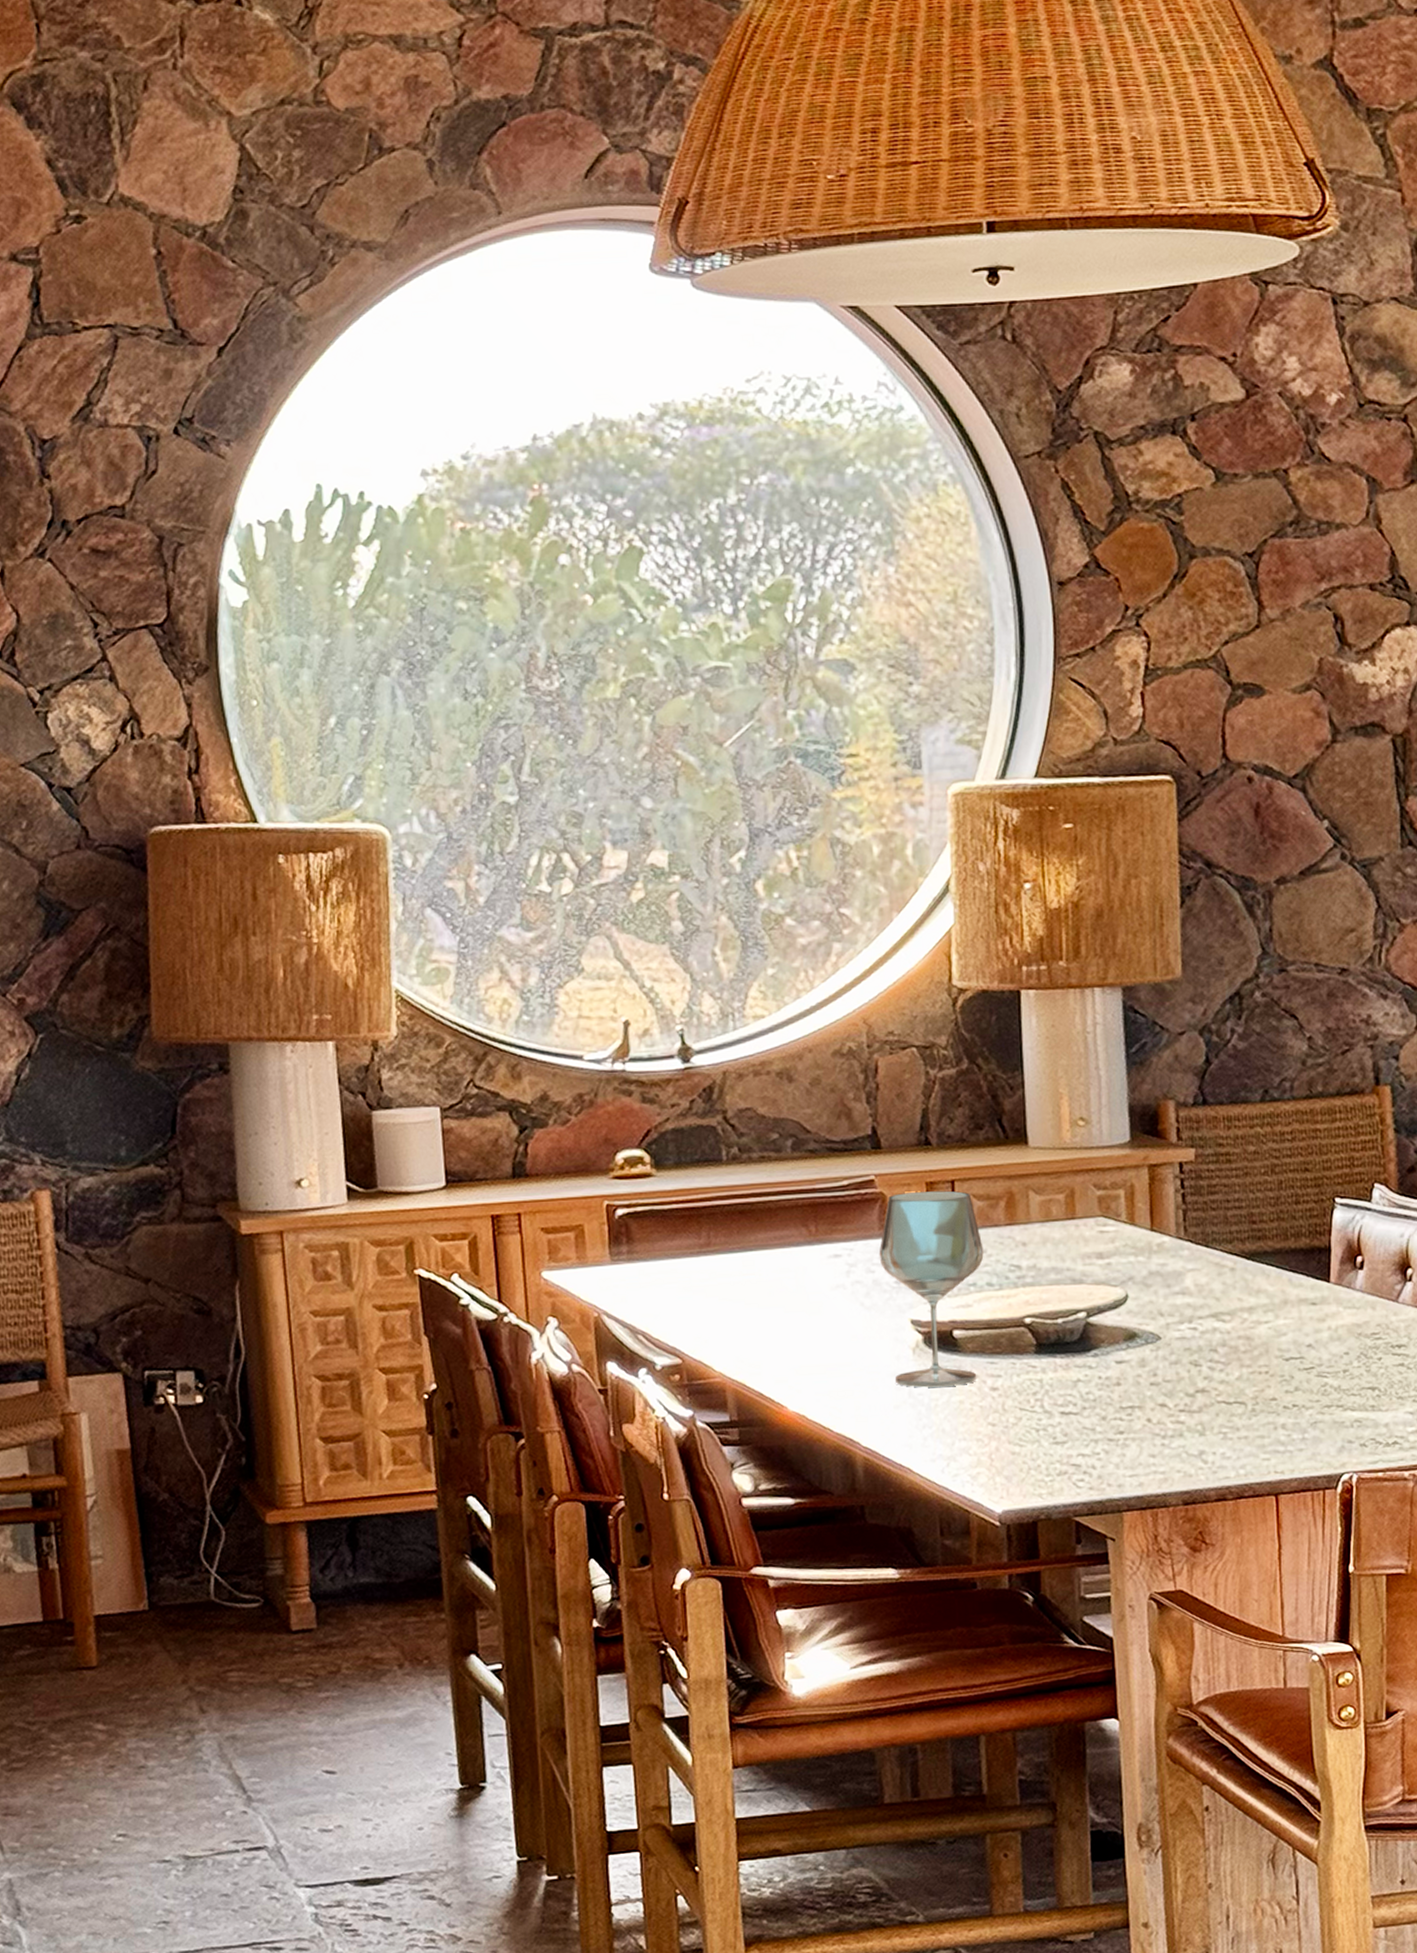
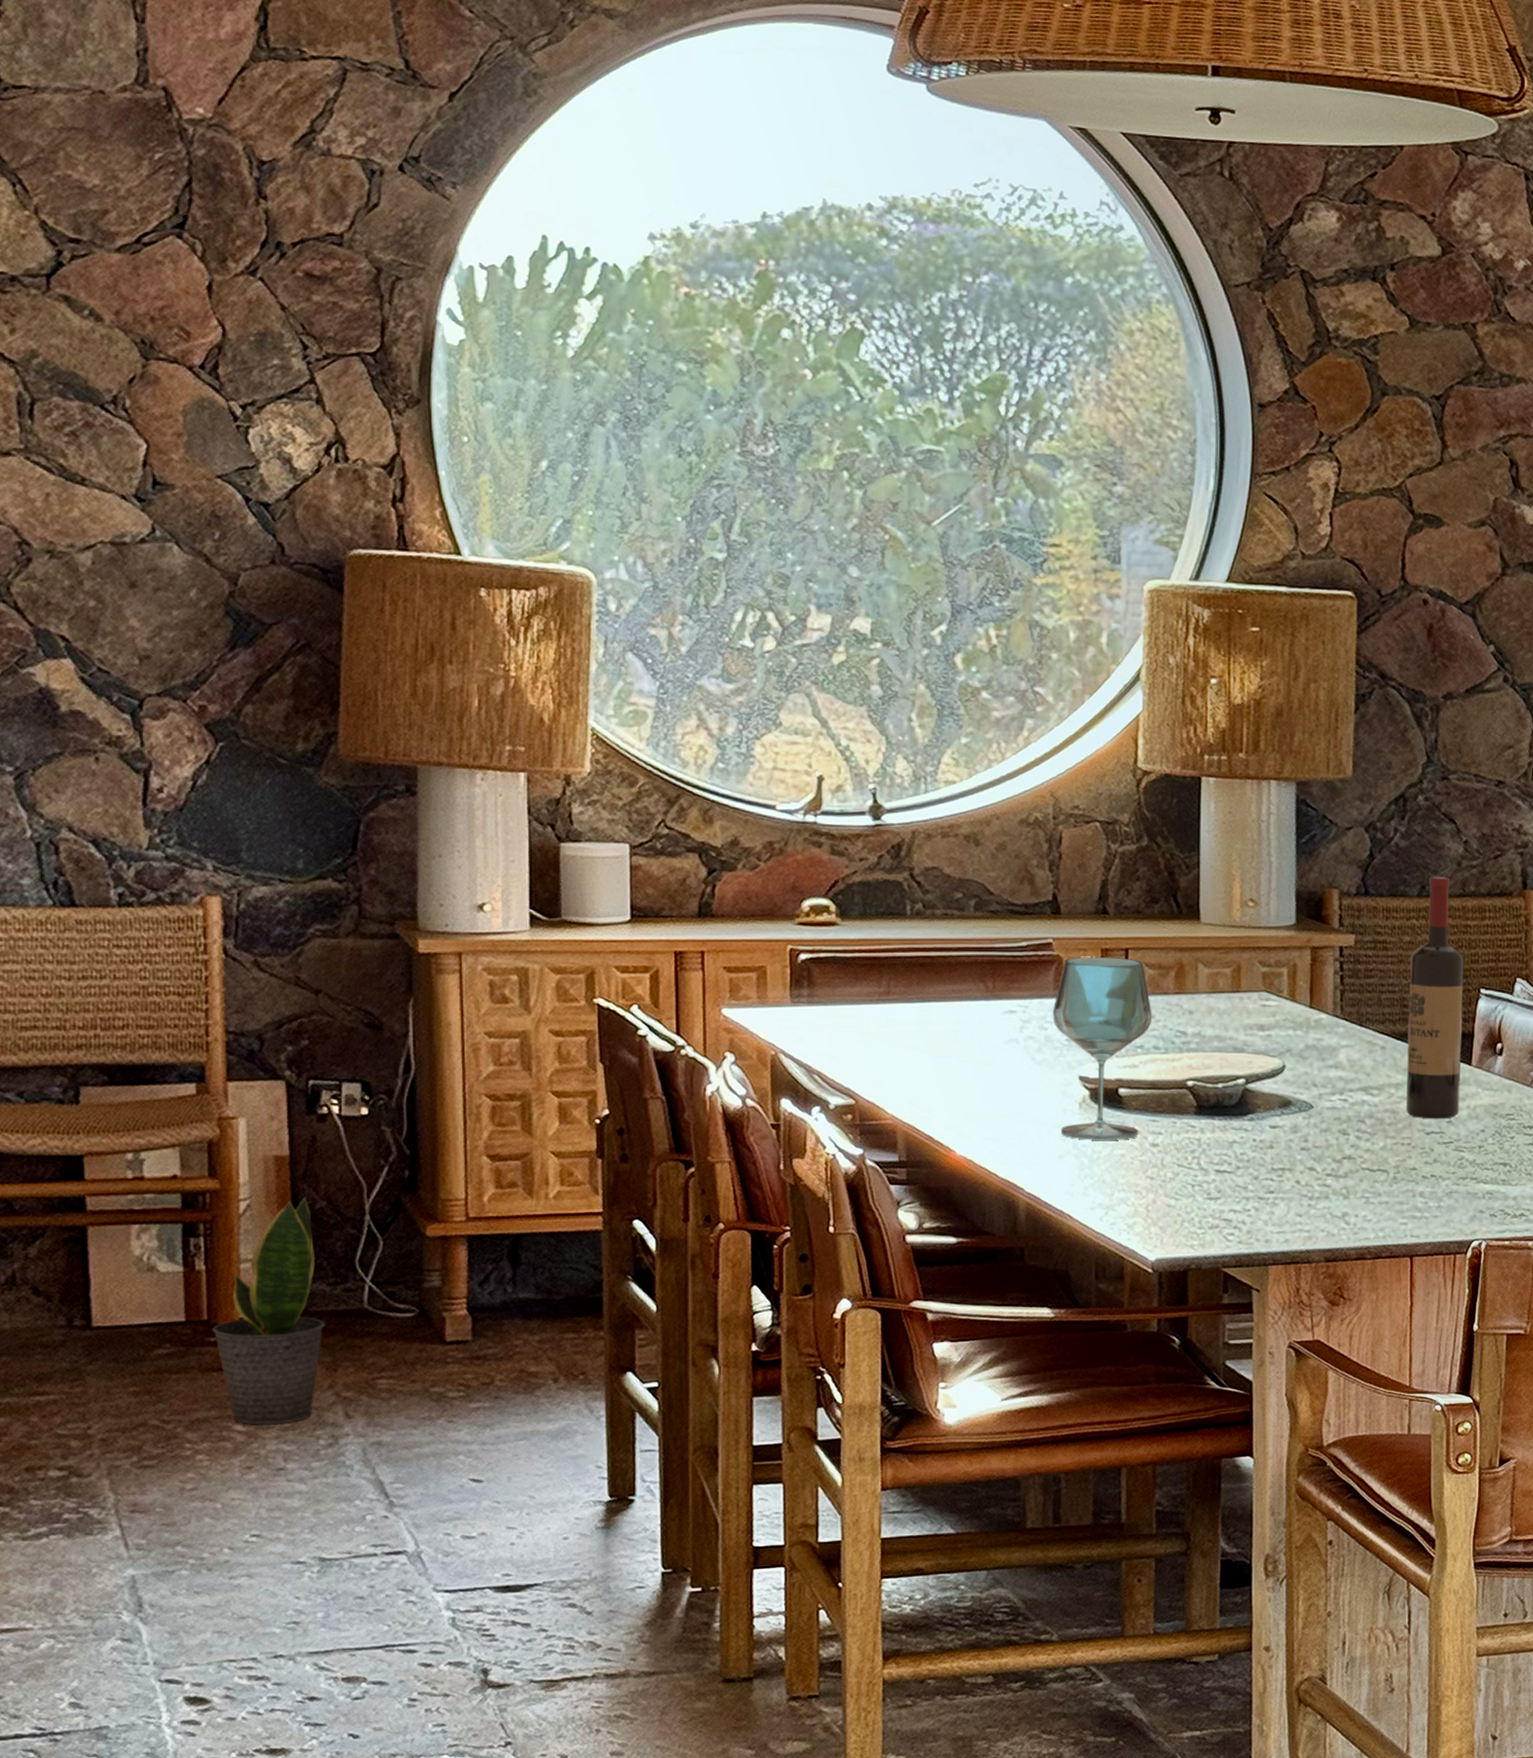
potted plant: none [69,1489,176,1723] -> present [212,1196,326,1425]
wine bottle: none [1256,1077,1320,1344] -> present [1406,876,1464,1119]

